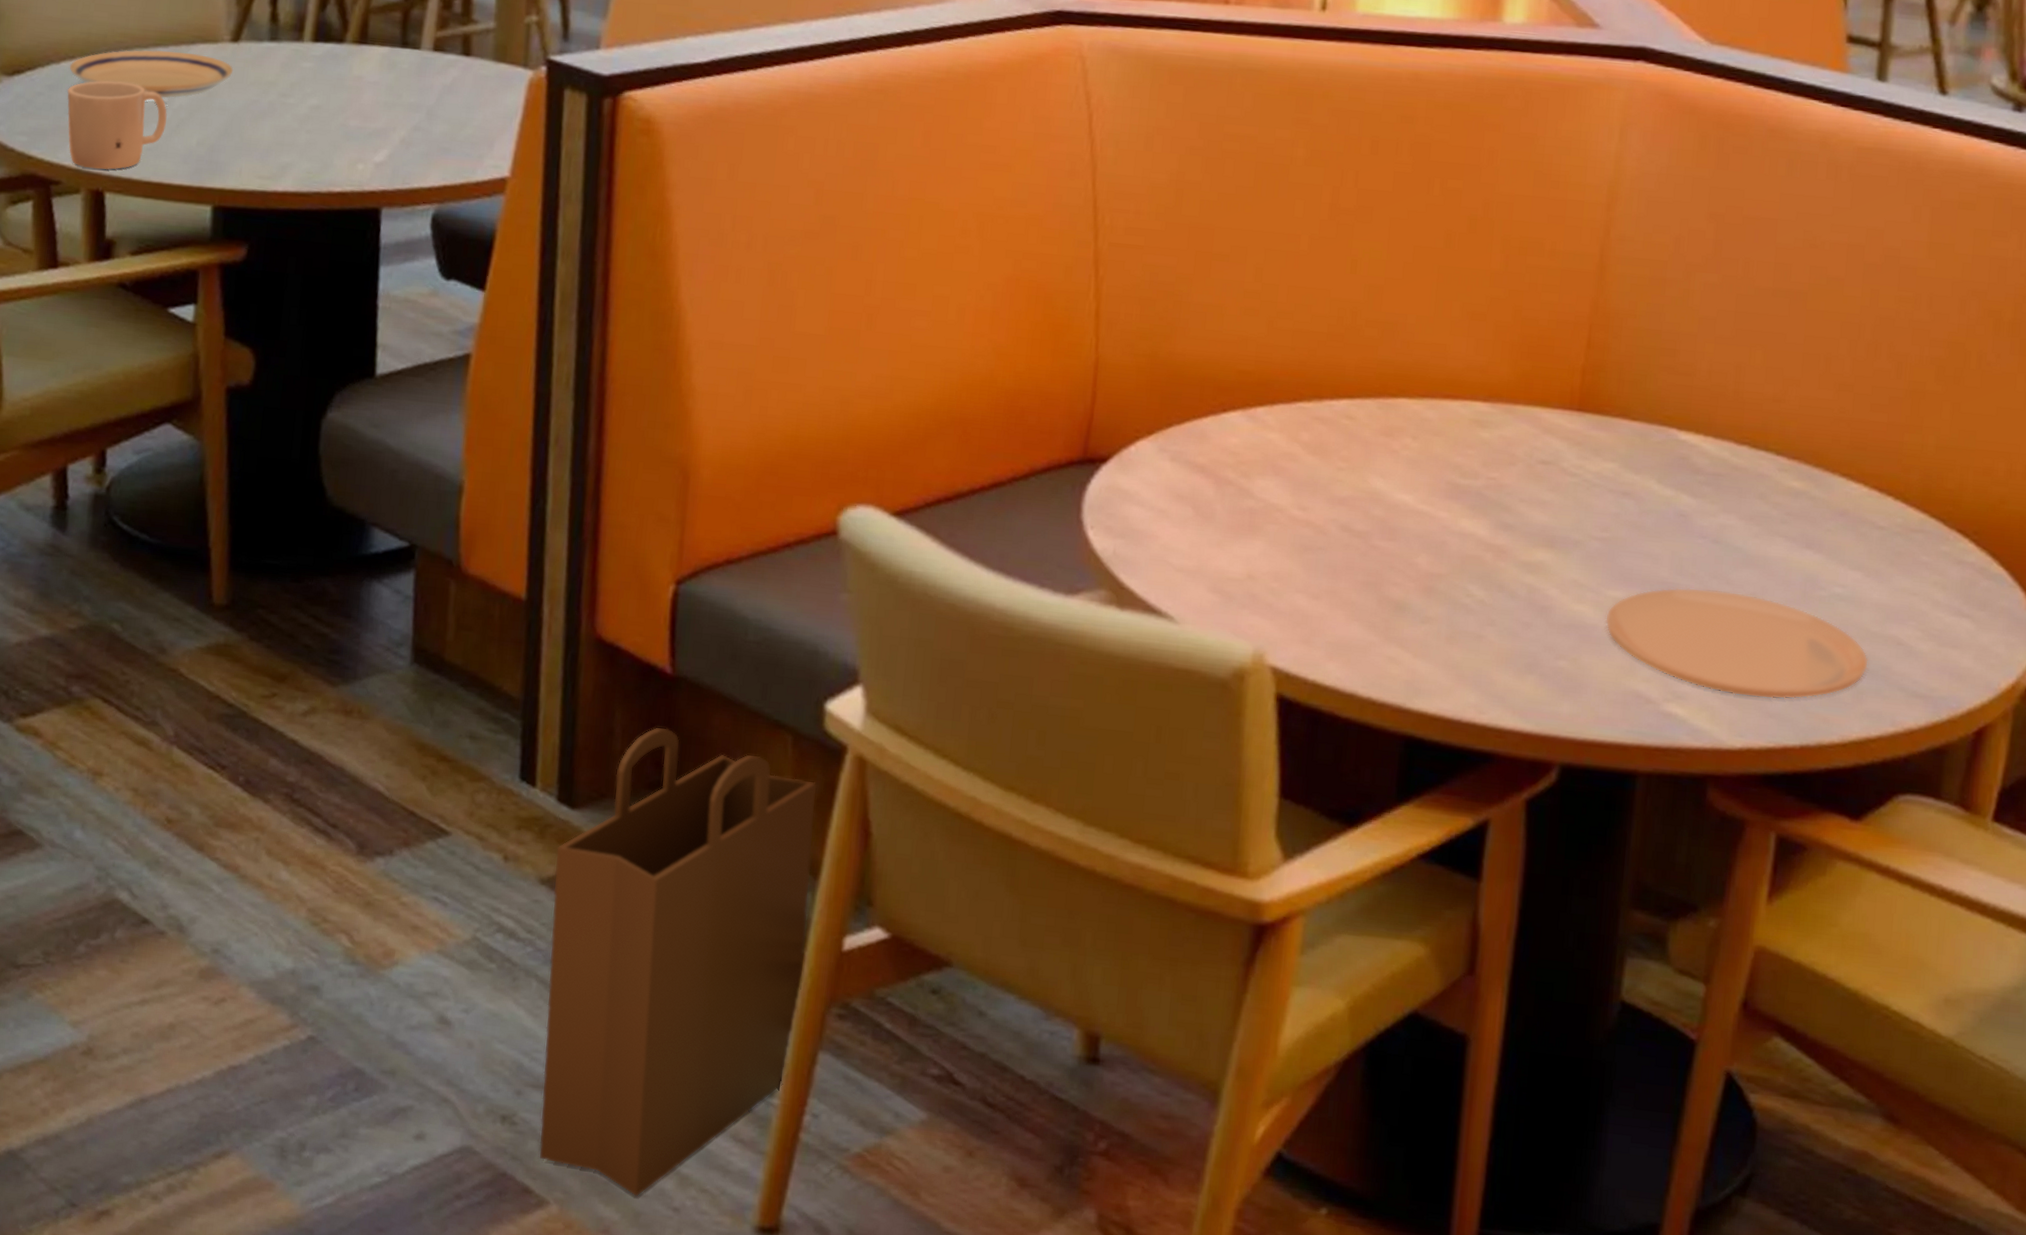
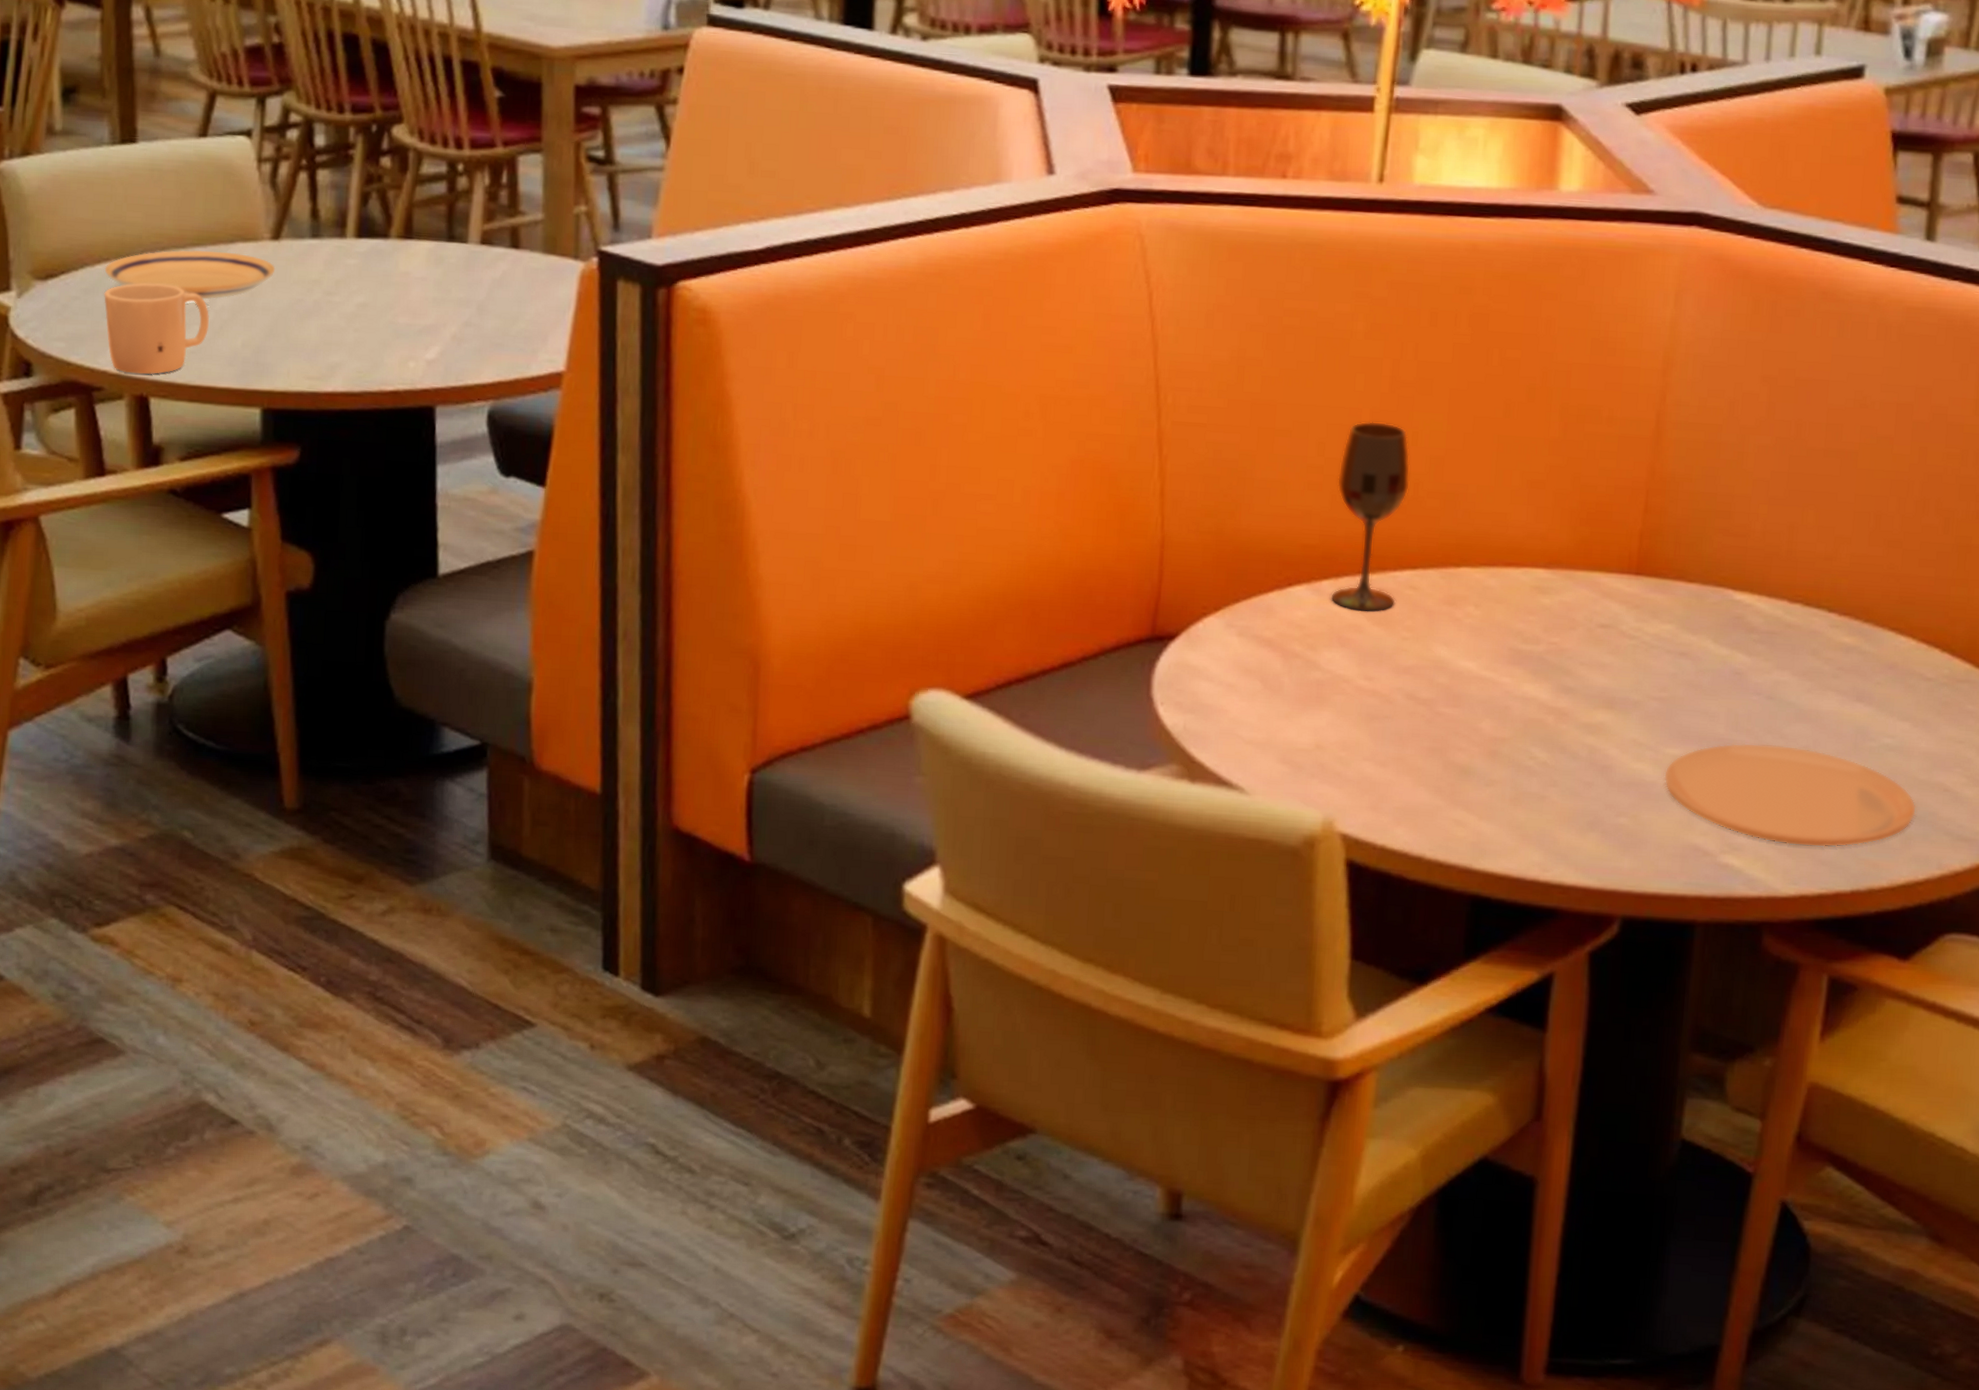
shopping bag: present [539,728,817,1197] -> none [638,914,898,1365]
wine glass: none [1265,247,1349,442] -> present [1330,421,1411,613]

